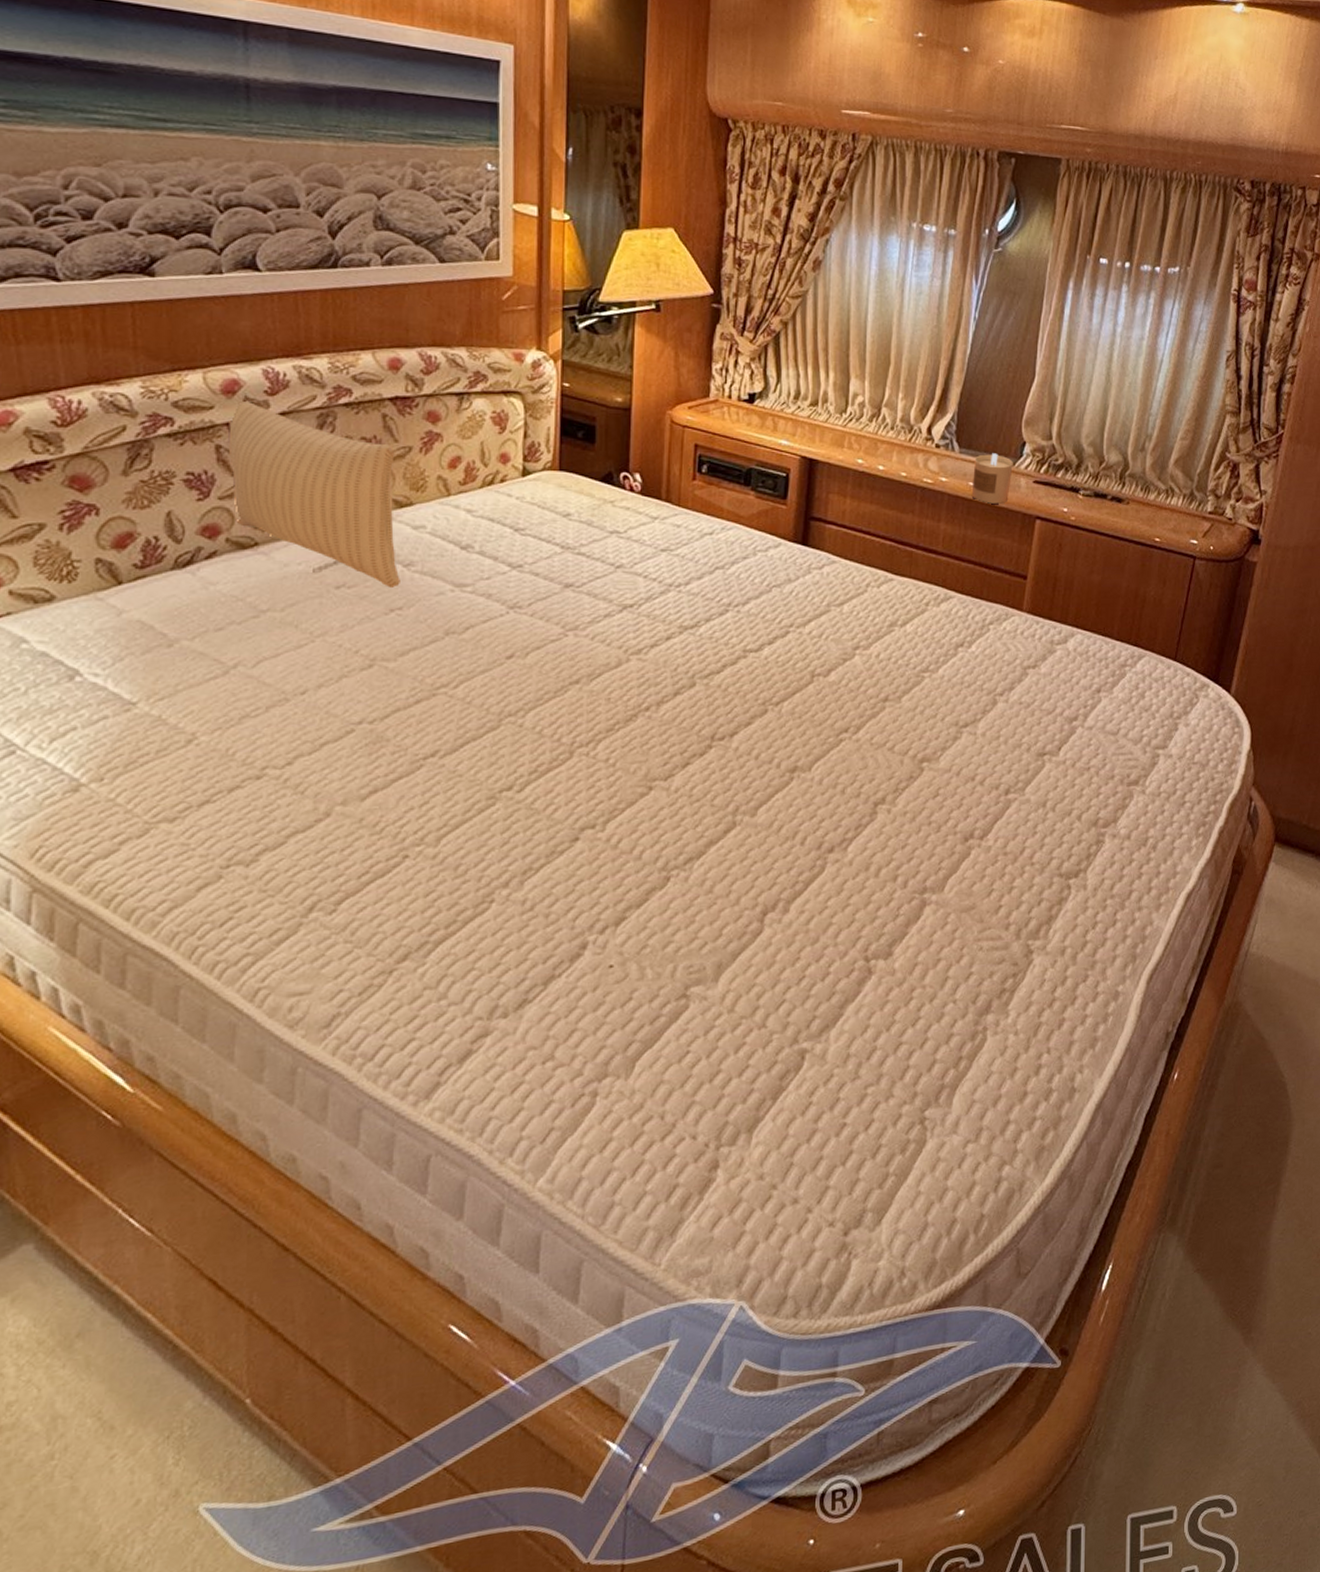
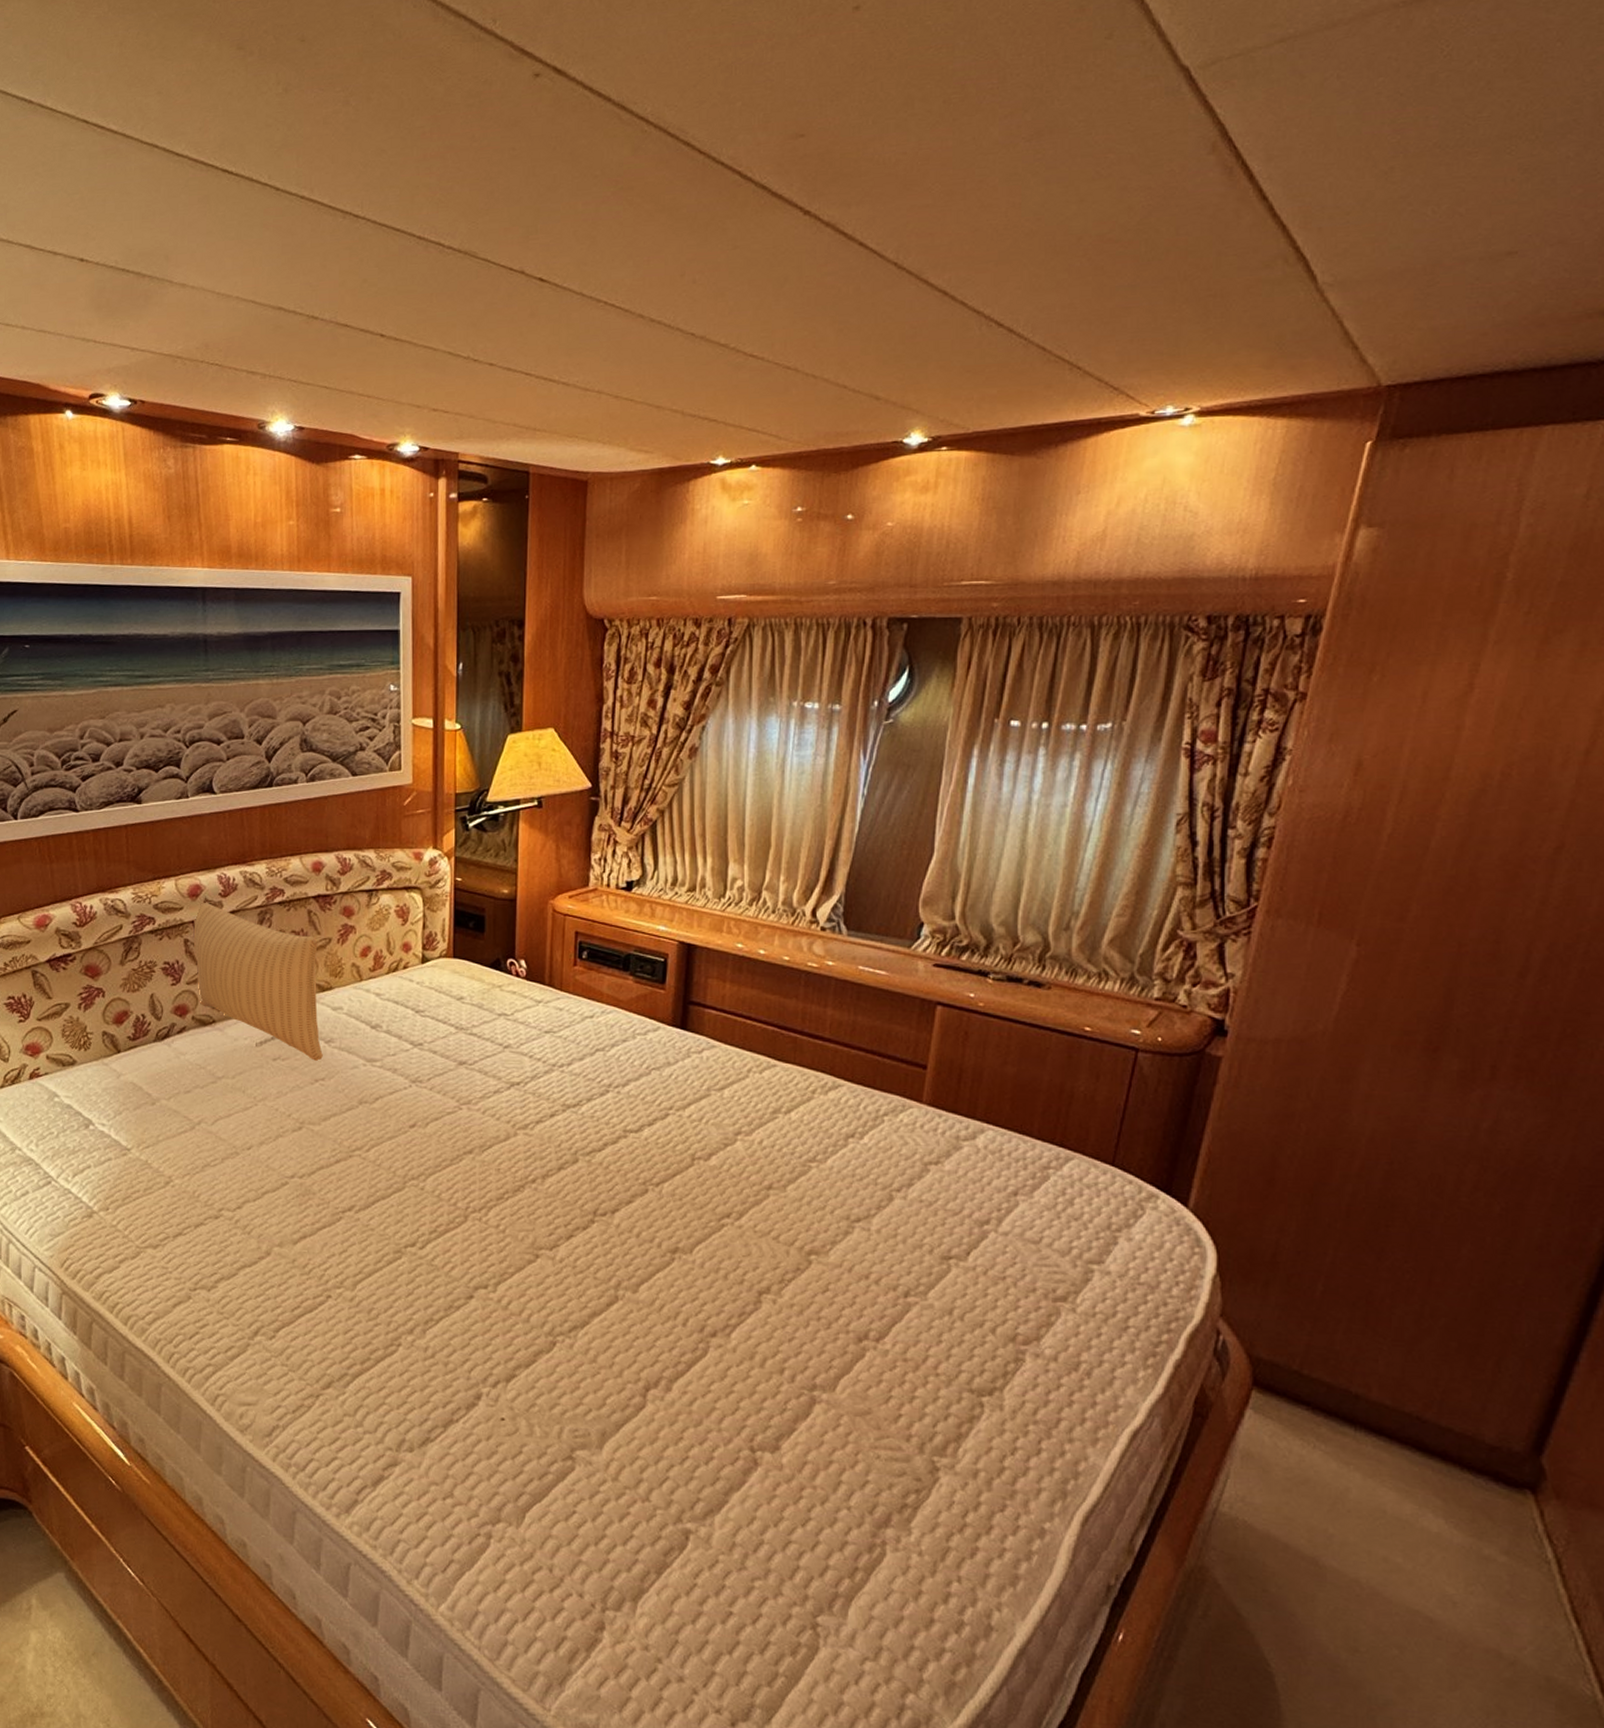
candle: present [971,453,1013,504] -> none [861,935,909,989]

